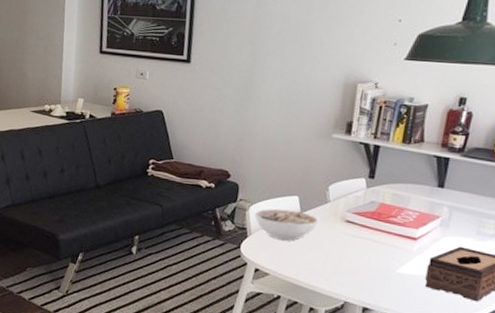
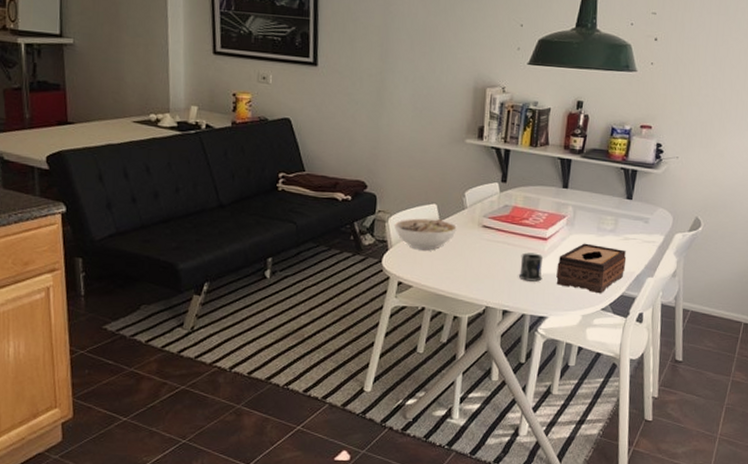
mug: none [383,251,412,282] -> present [519,252,544,282]

